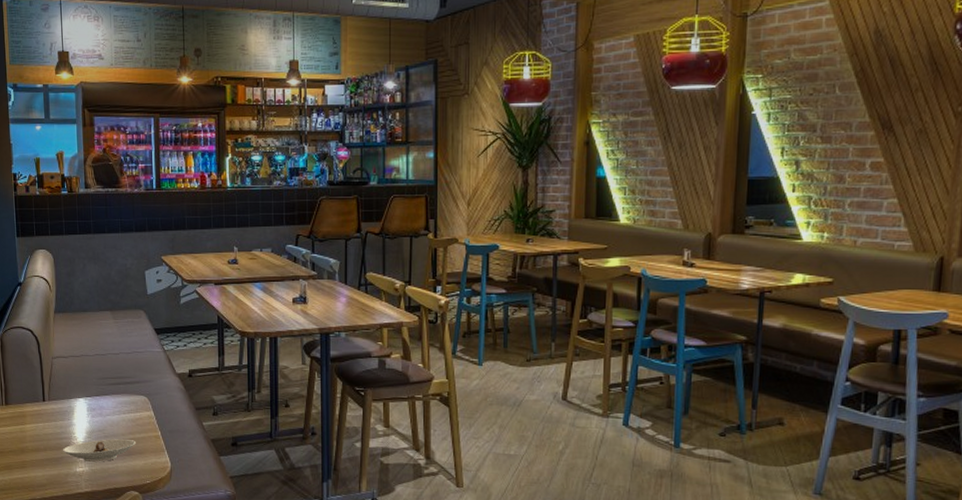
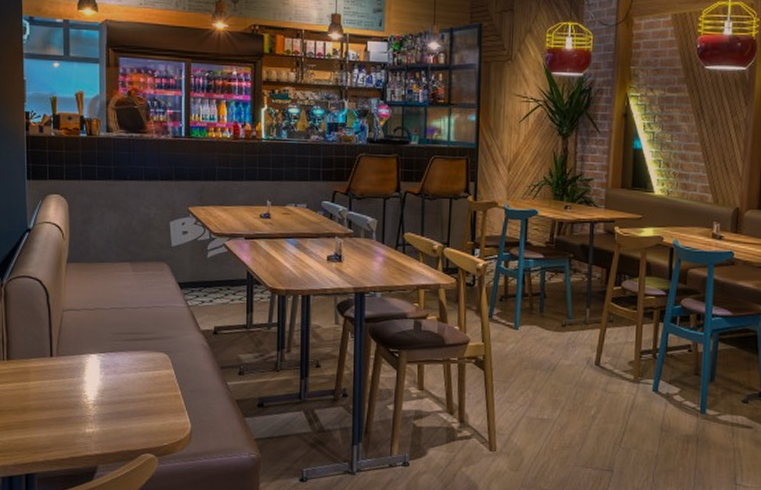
saucer: present [63,439,137,463] -> none [71,398,154,423]

